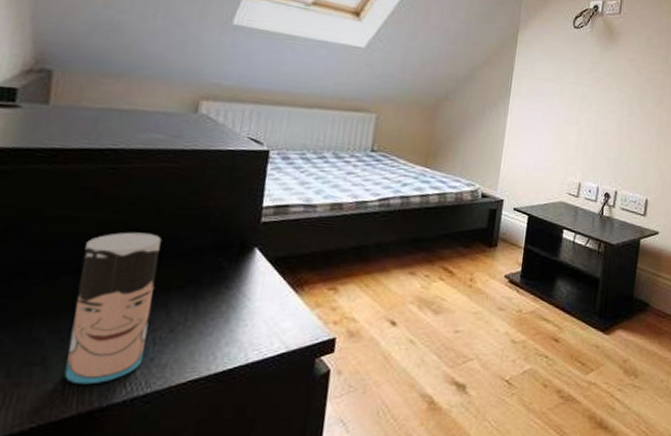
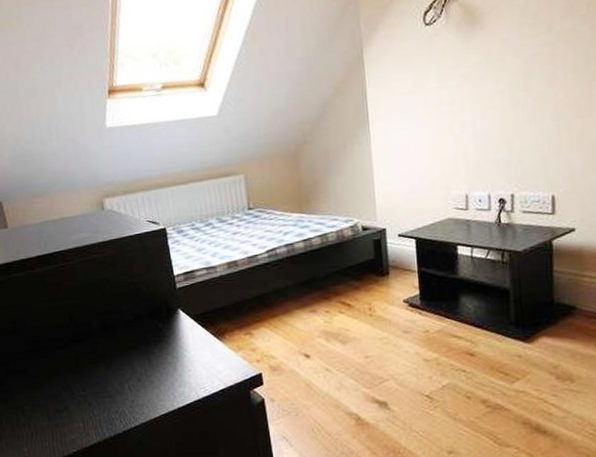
cup: present [64,232,161,385] -> none [64,310,127,422]

